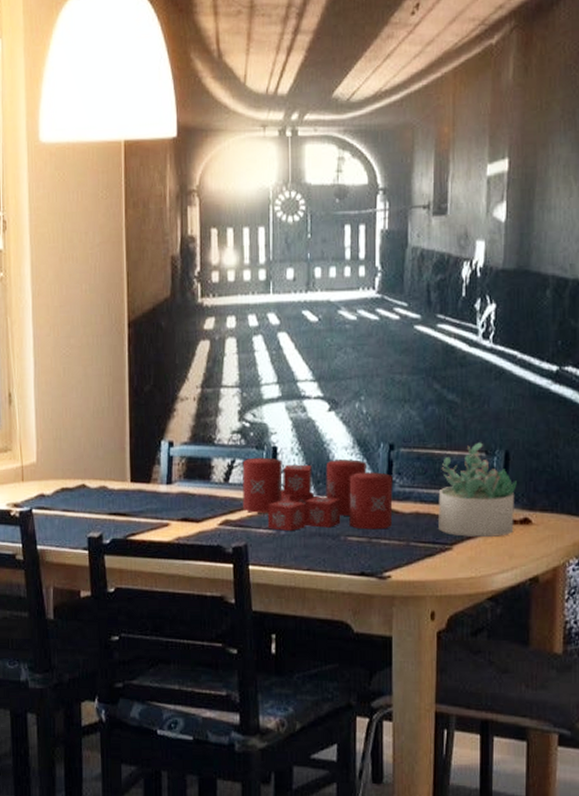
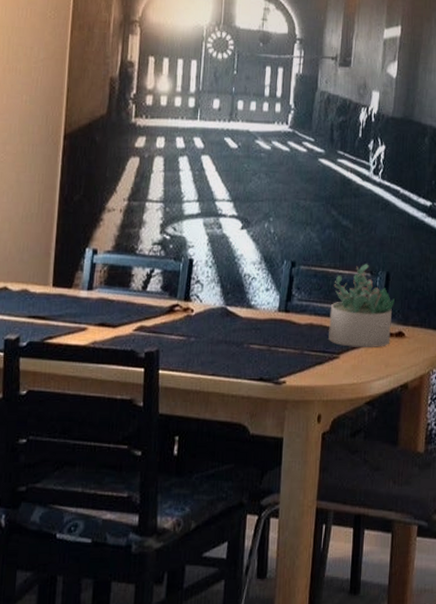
candle: present [242,457,393,532] -> none [158,268,293,339]

